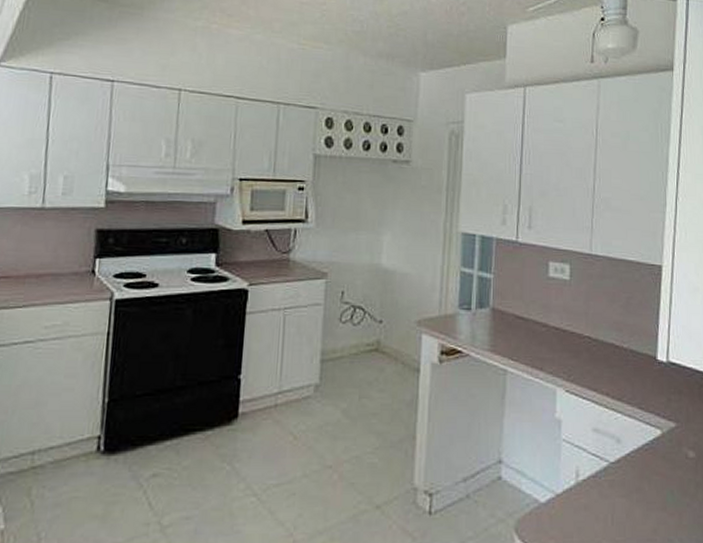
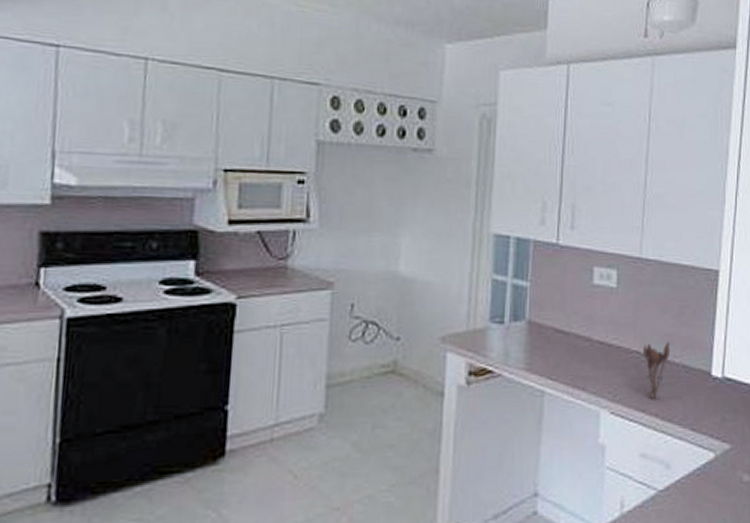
utensil holder: none [593,329,618,381] -> present [642,342,670,400]

